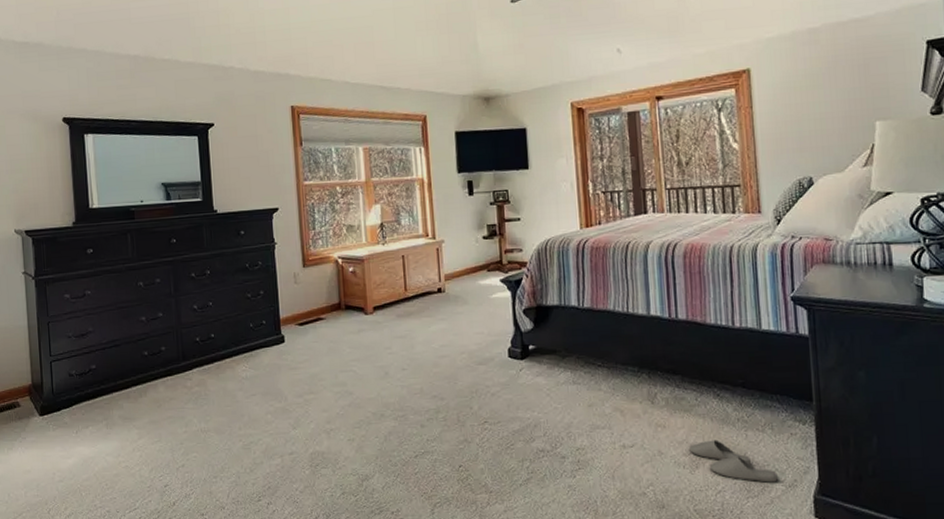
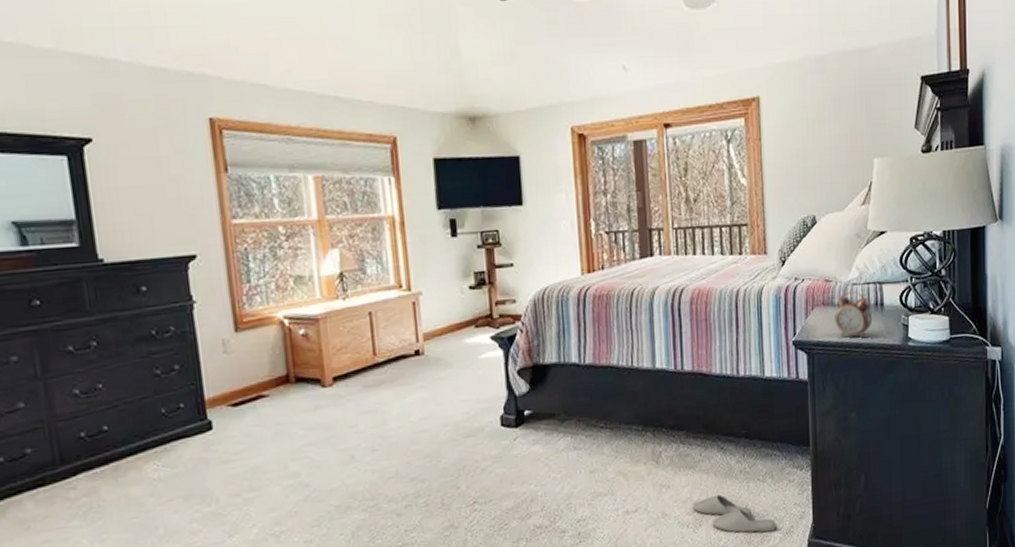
alarm clock: none [837,250,881,298] -> present [835,291,873,339]

